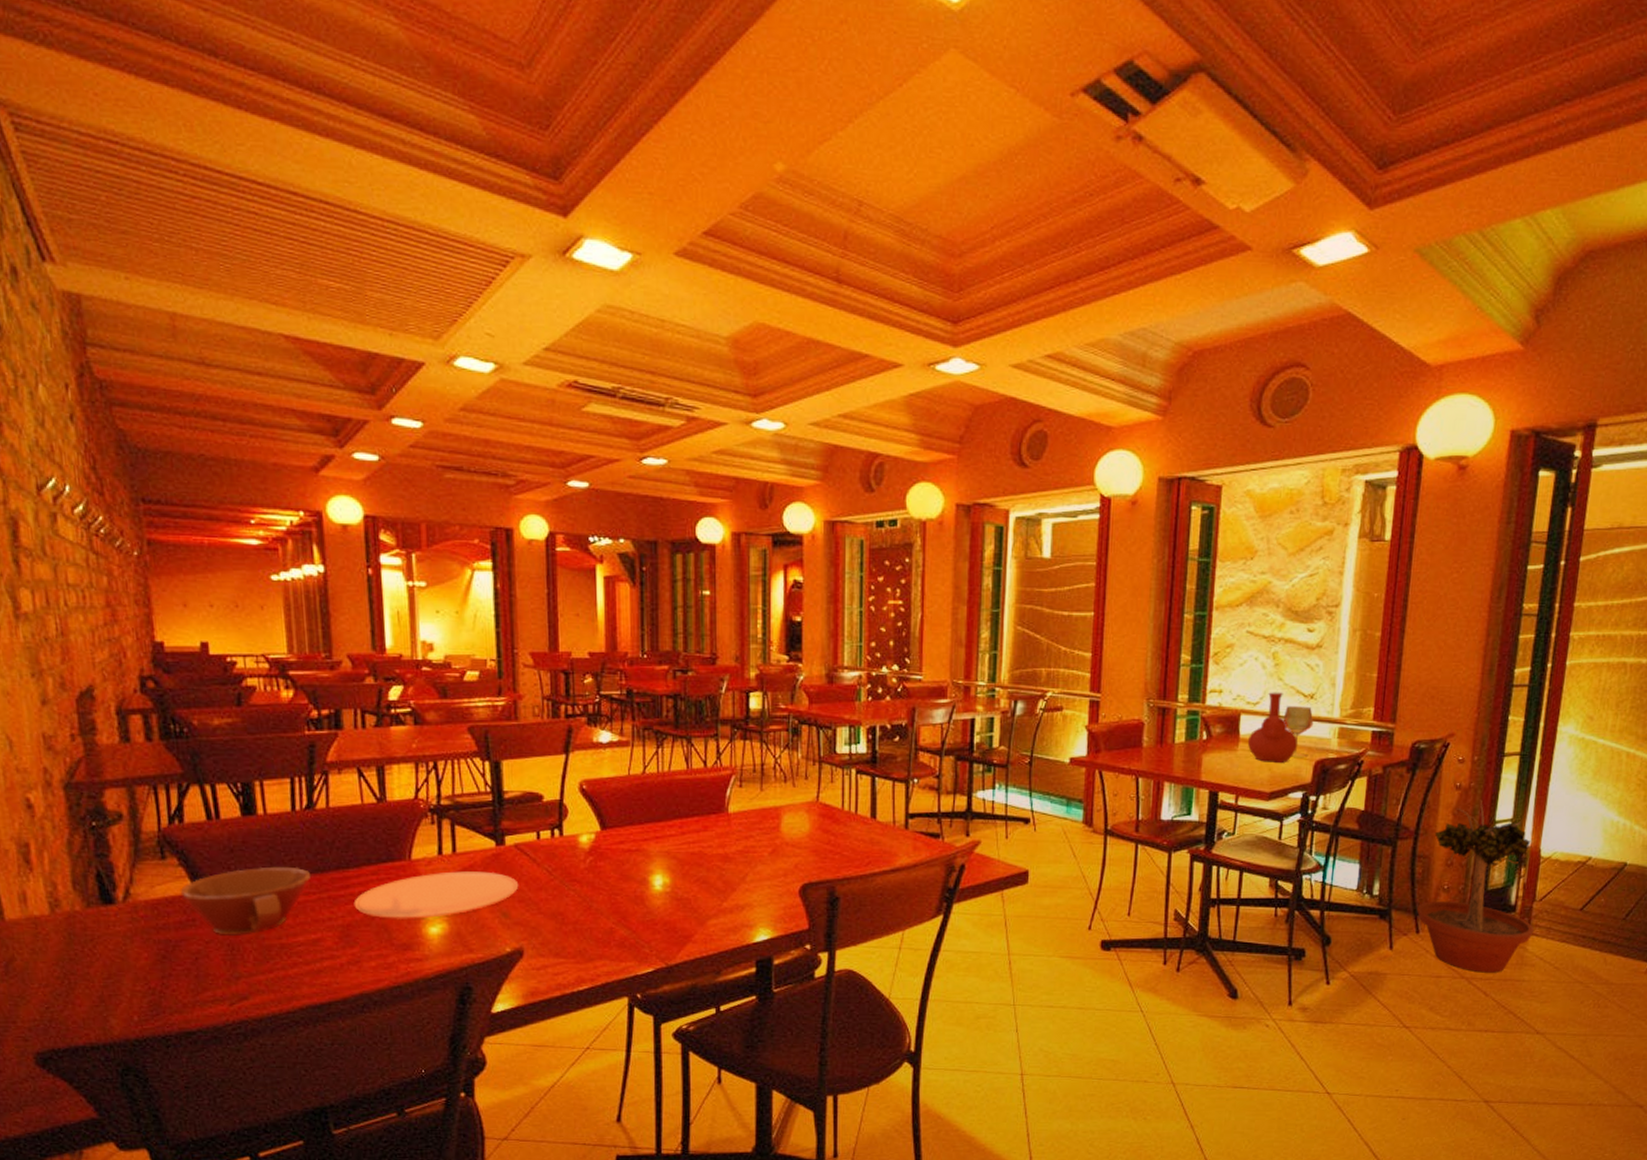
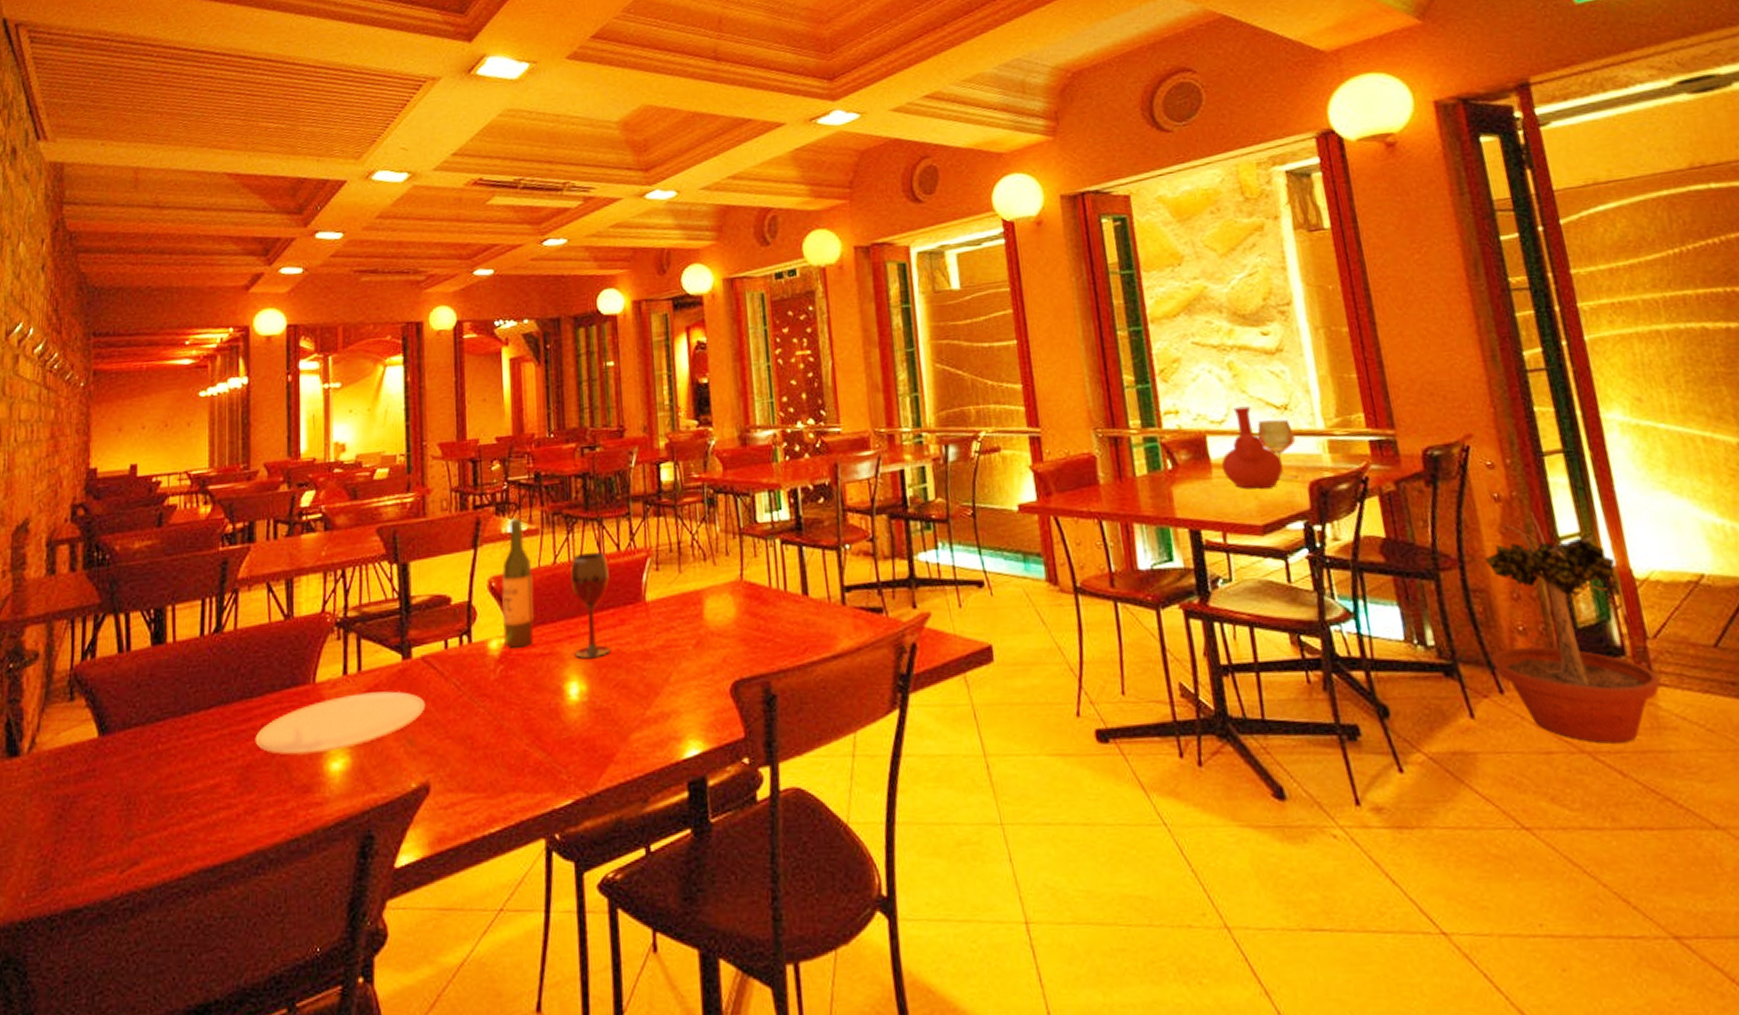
cup: present [180,866,312,934] -> none [84,700,215,785]
wine bottle: none [592,729,623,844] -> present [501,517,534,650]
wine glass: none [658,766,695,857] -> present [569,551,611,659]

